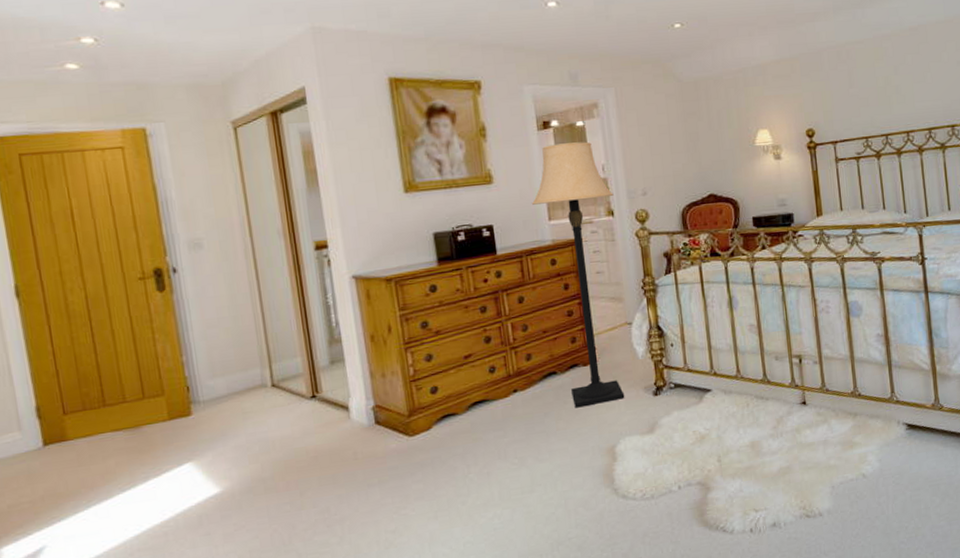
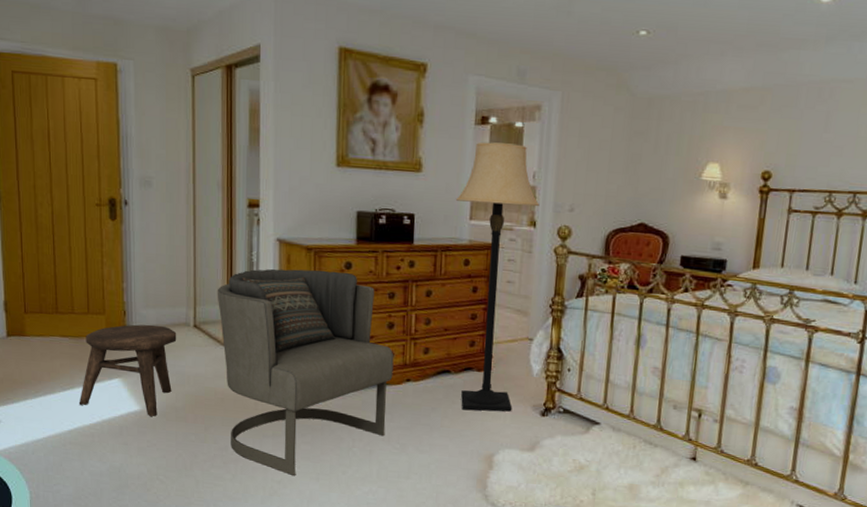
stool: none [143,393,256,503] -> present [79,324,177,417]
armchair: none [293,295,501,521] -> present [217,268,394,475]

